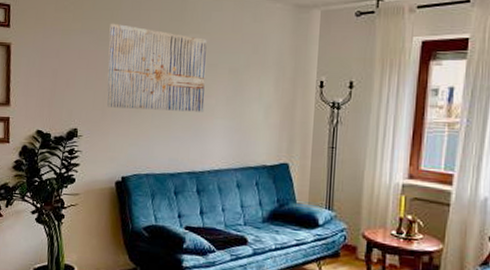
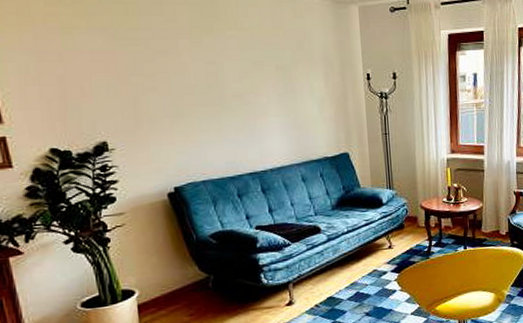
wall art: present [107,23,207,112] -> none [126,19,256,115]

